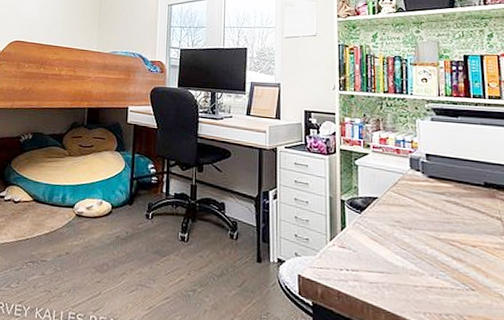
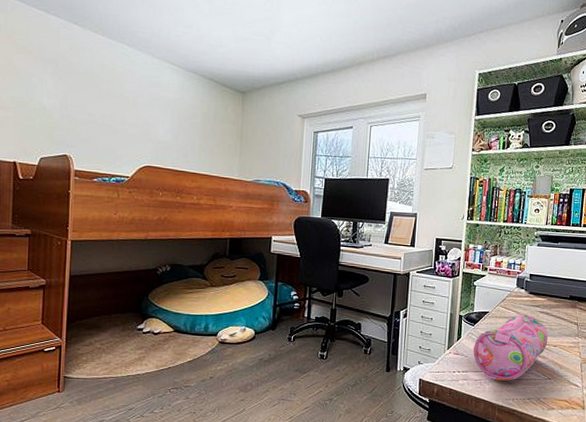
pencil case: none [362,202,463,288] -> present [473,314,549,381]

